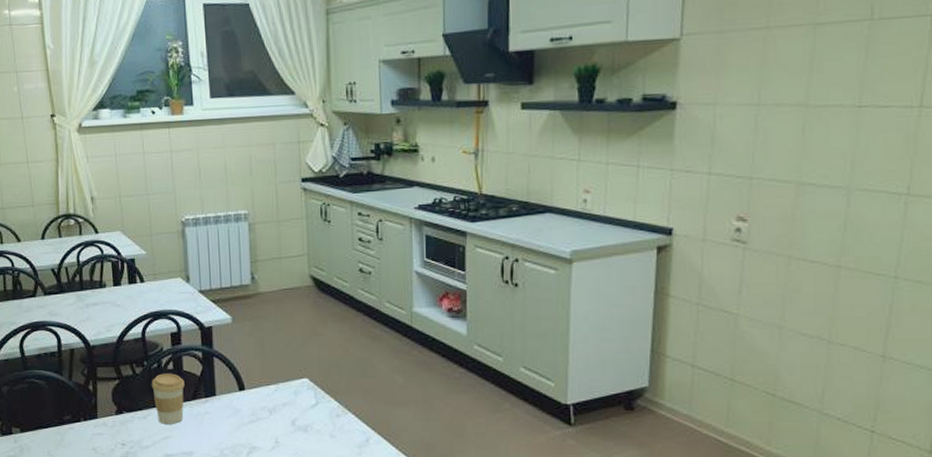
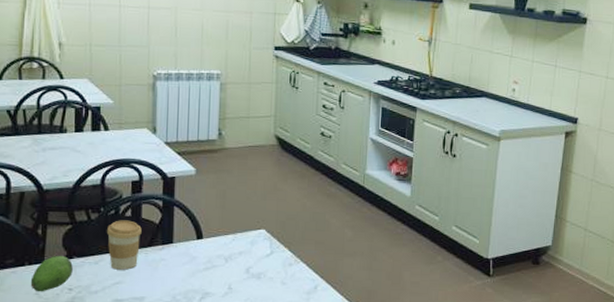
fruit: none [87,411,124,448] -> present [30,256,73,292]

